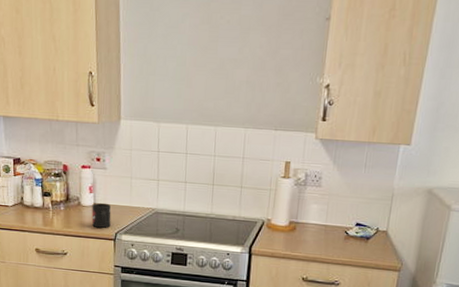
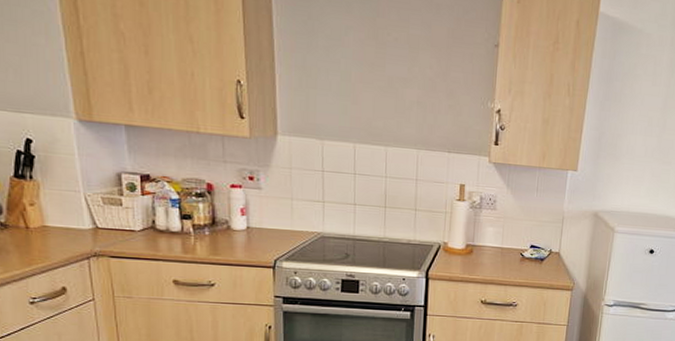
mug: present [91,202,112,228] -> none [245,226,269,255]

